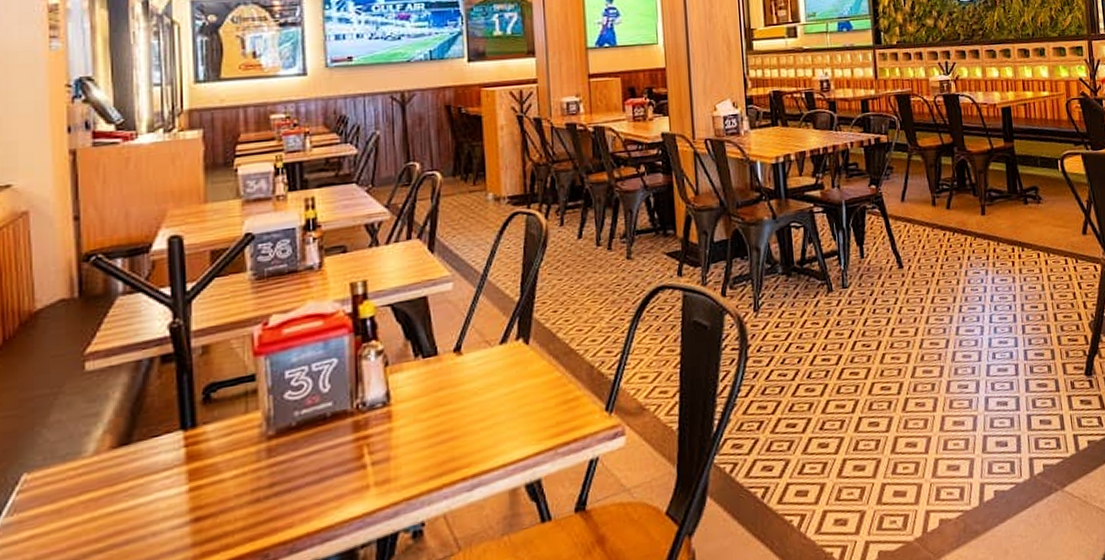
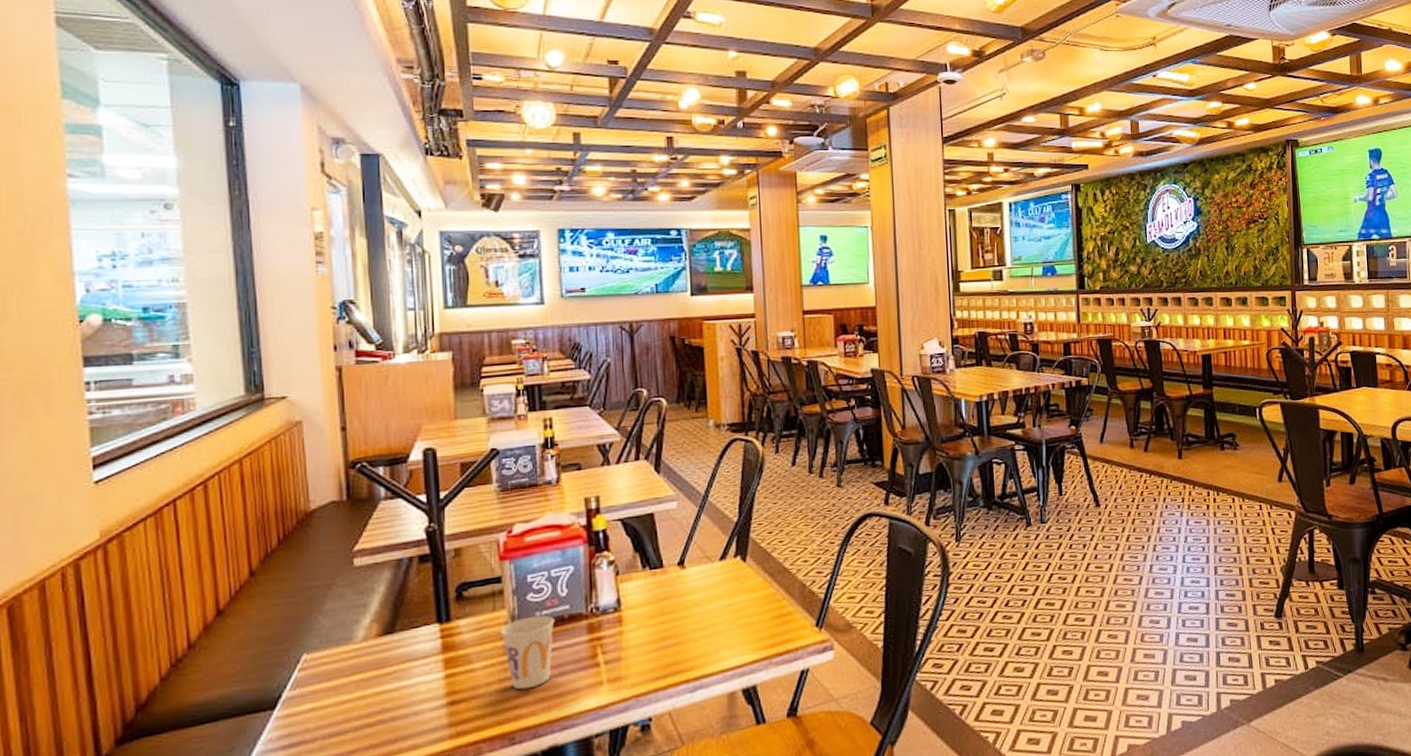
cup: none [254,414,316,500] -> present [501,615,555,690]

